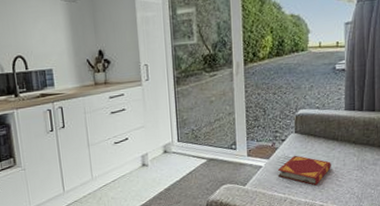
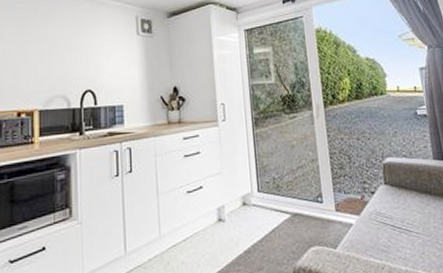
hardback book: present [277,155,331,186] -> none [370,211,429,250]

